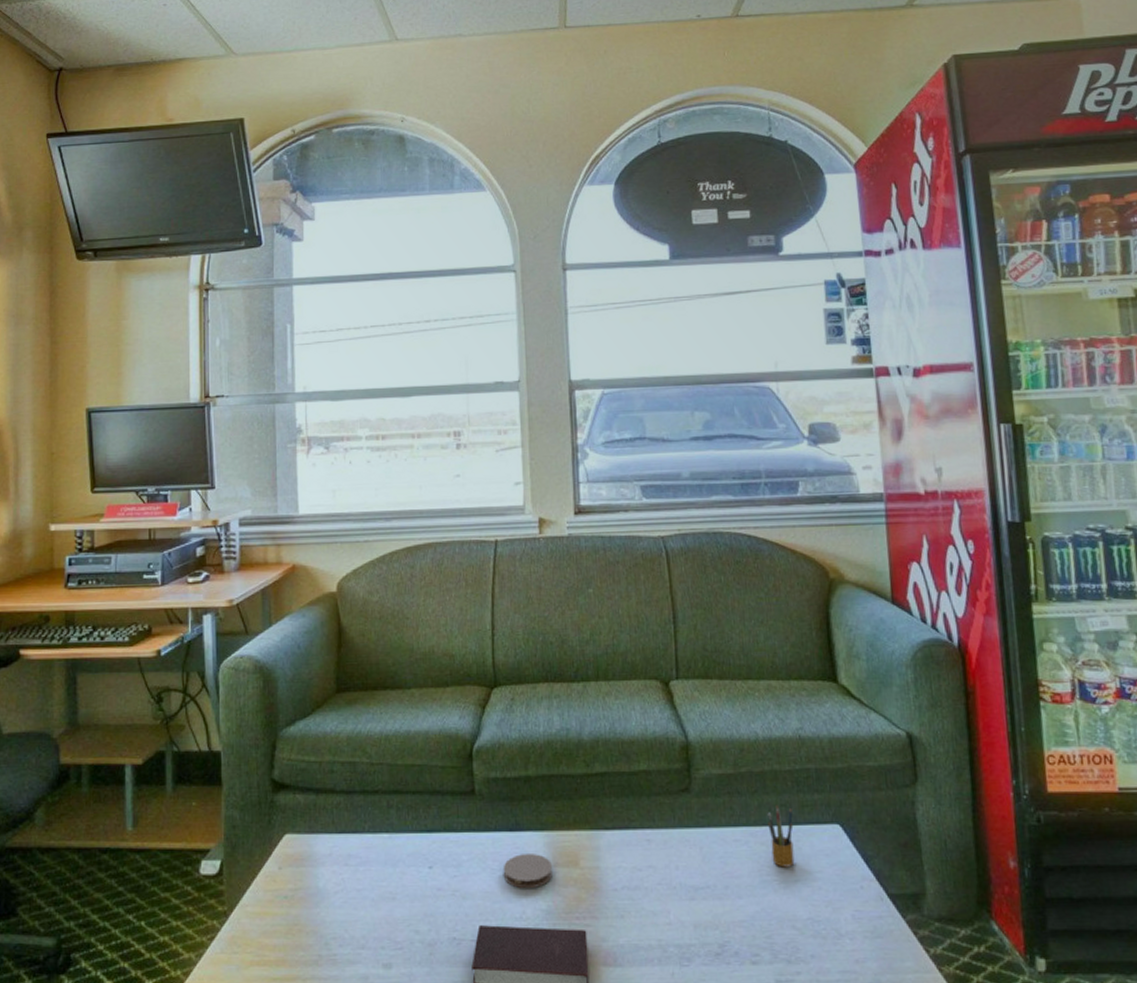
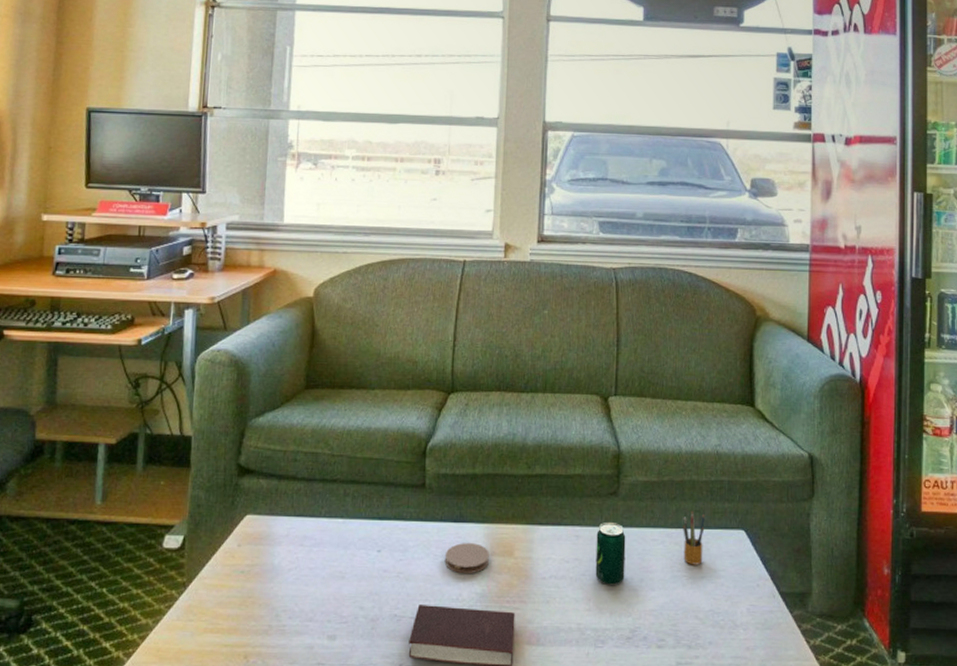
beverage can: none [670,822,707,896] -> present [595,521,626,586]

